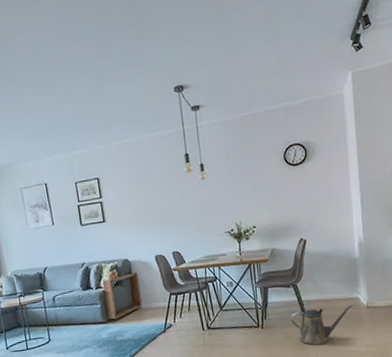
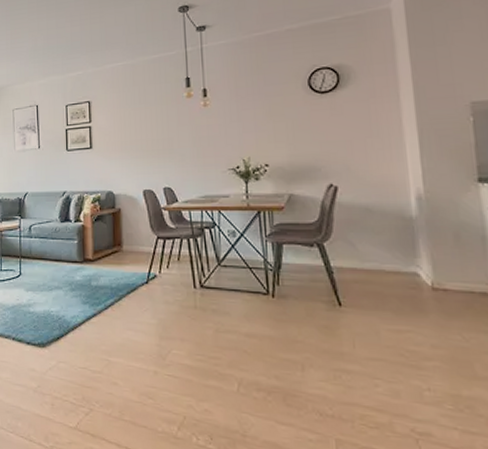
watering can: present [291,304,354,346] -> none [314,280,411,334]

